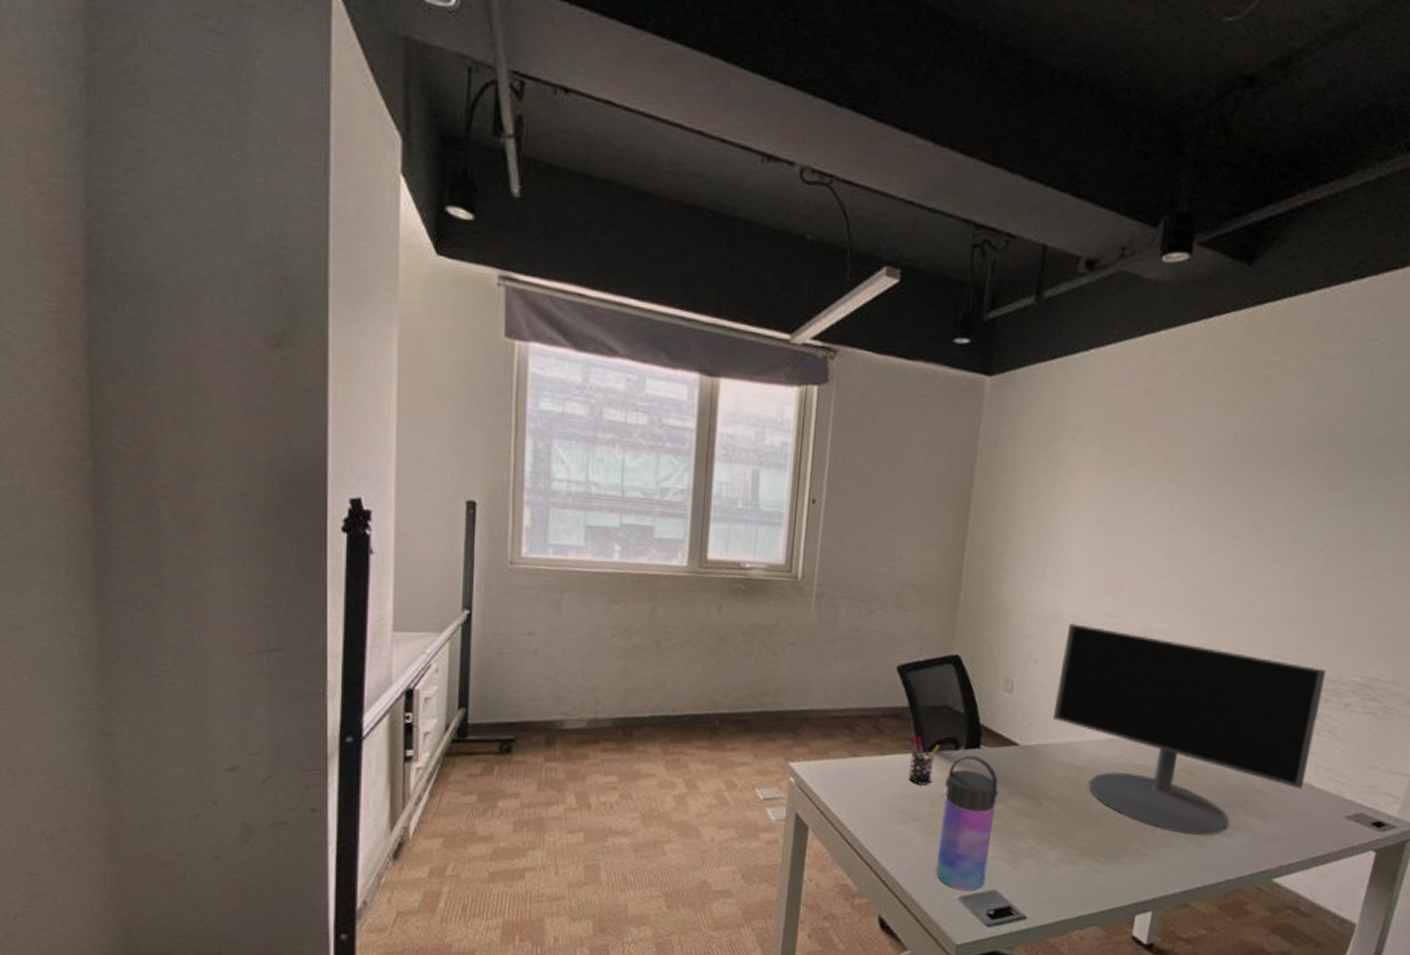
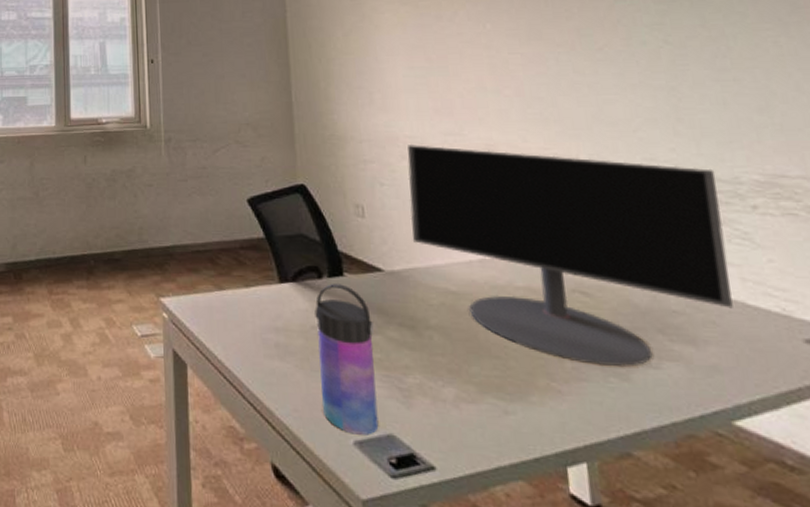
pen holder: present [909,733,940,785] -> none [270,264,302,317]

